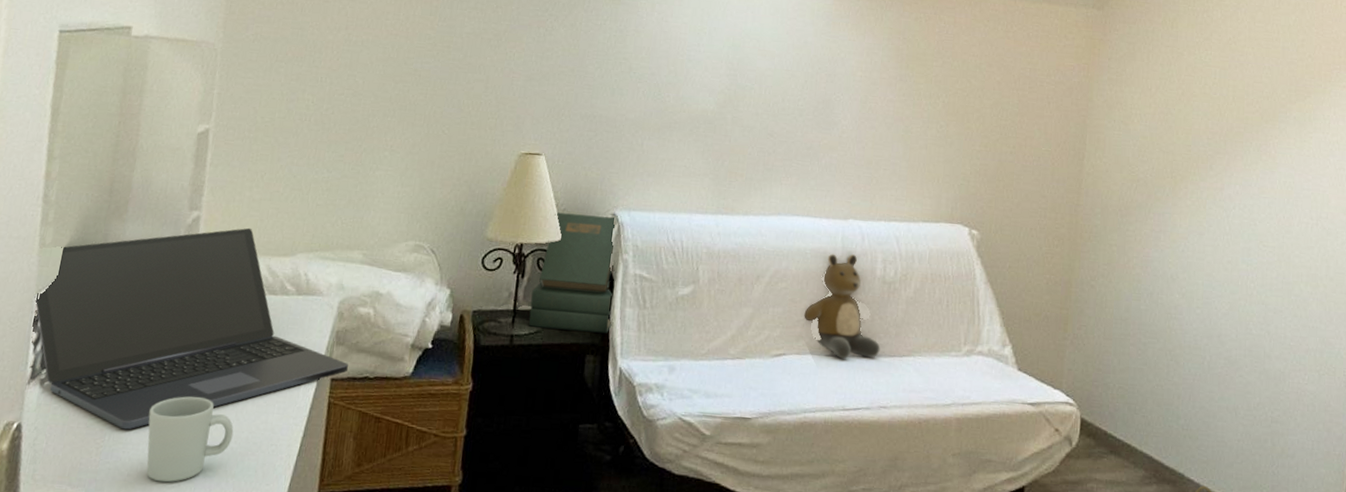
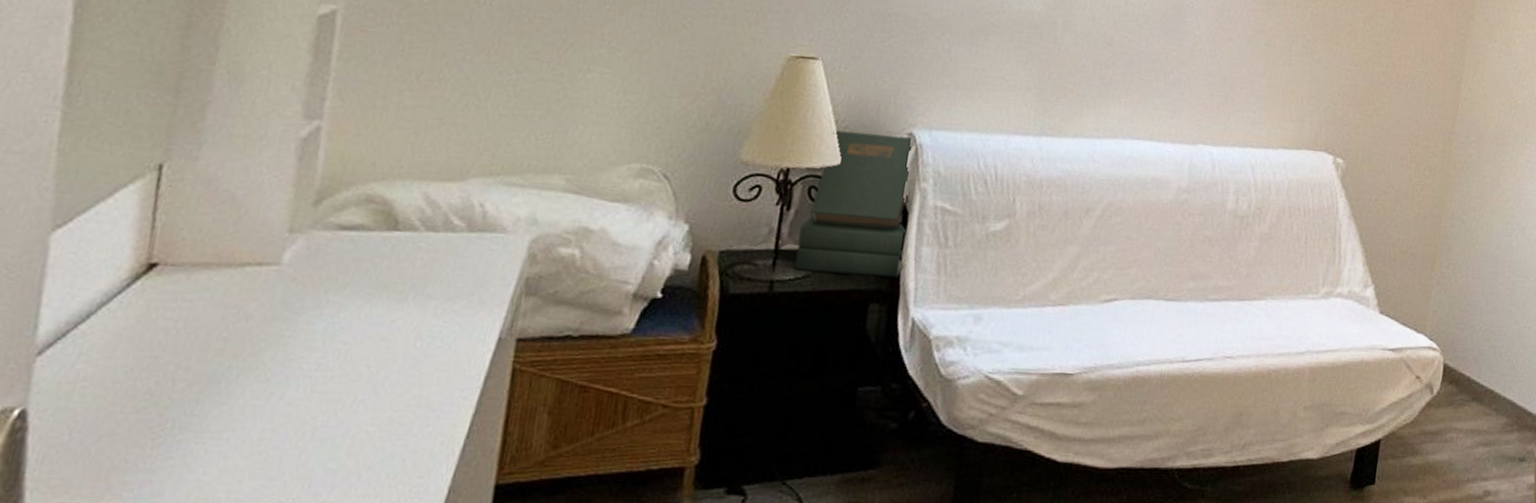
laptop: present [34,227,349,430] -> none [48,143,543,413]
mug: present [146,396,234,483] -> none [233,366,370,481]
bear: present [804,254,880,359] -> none [1141,183,1228,304]

